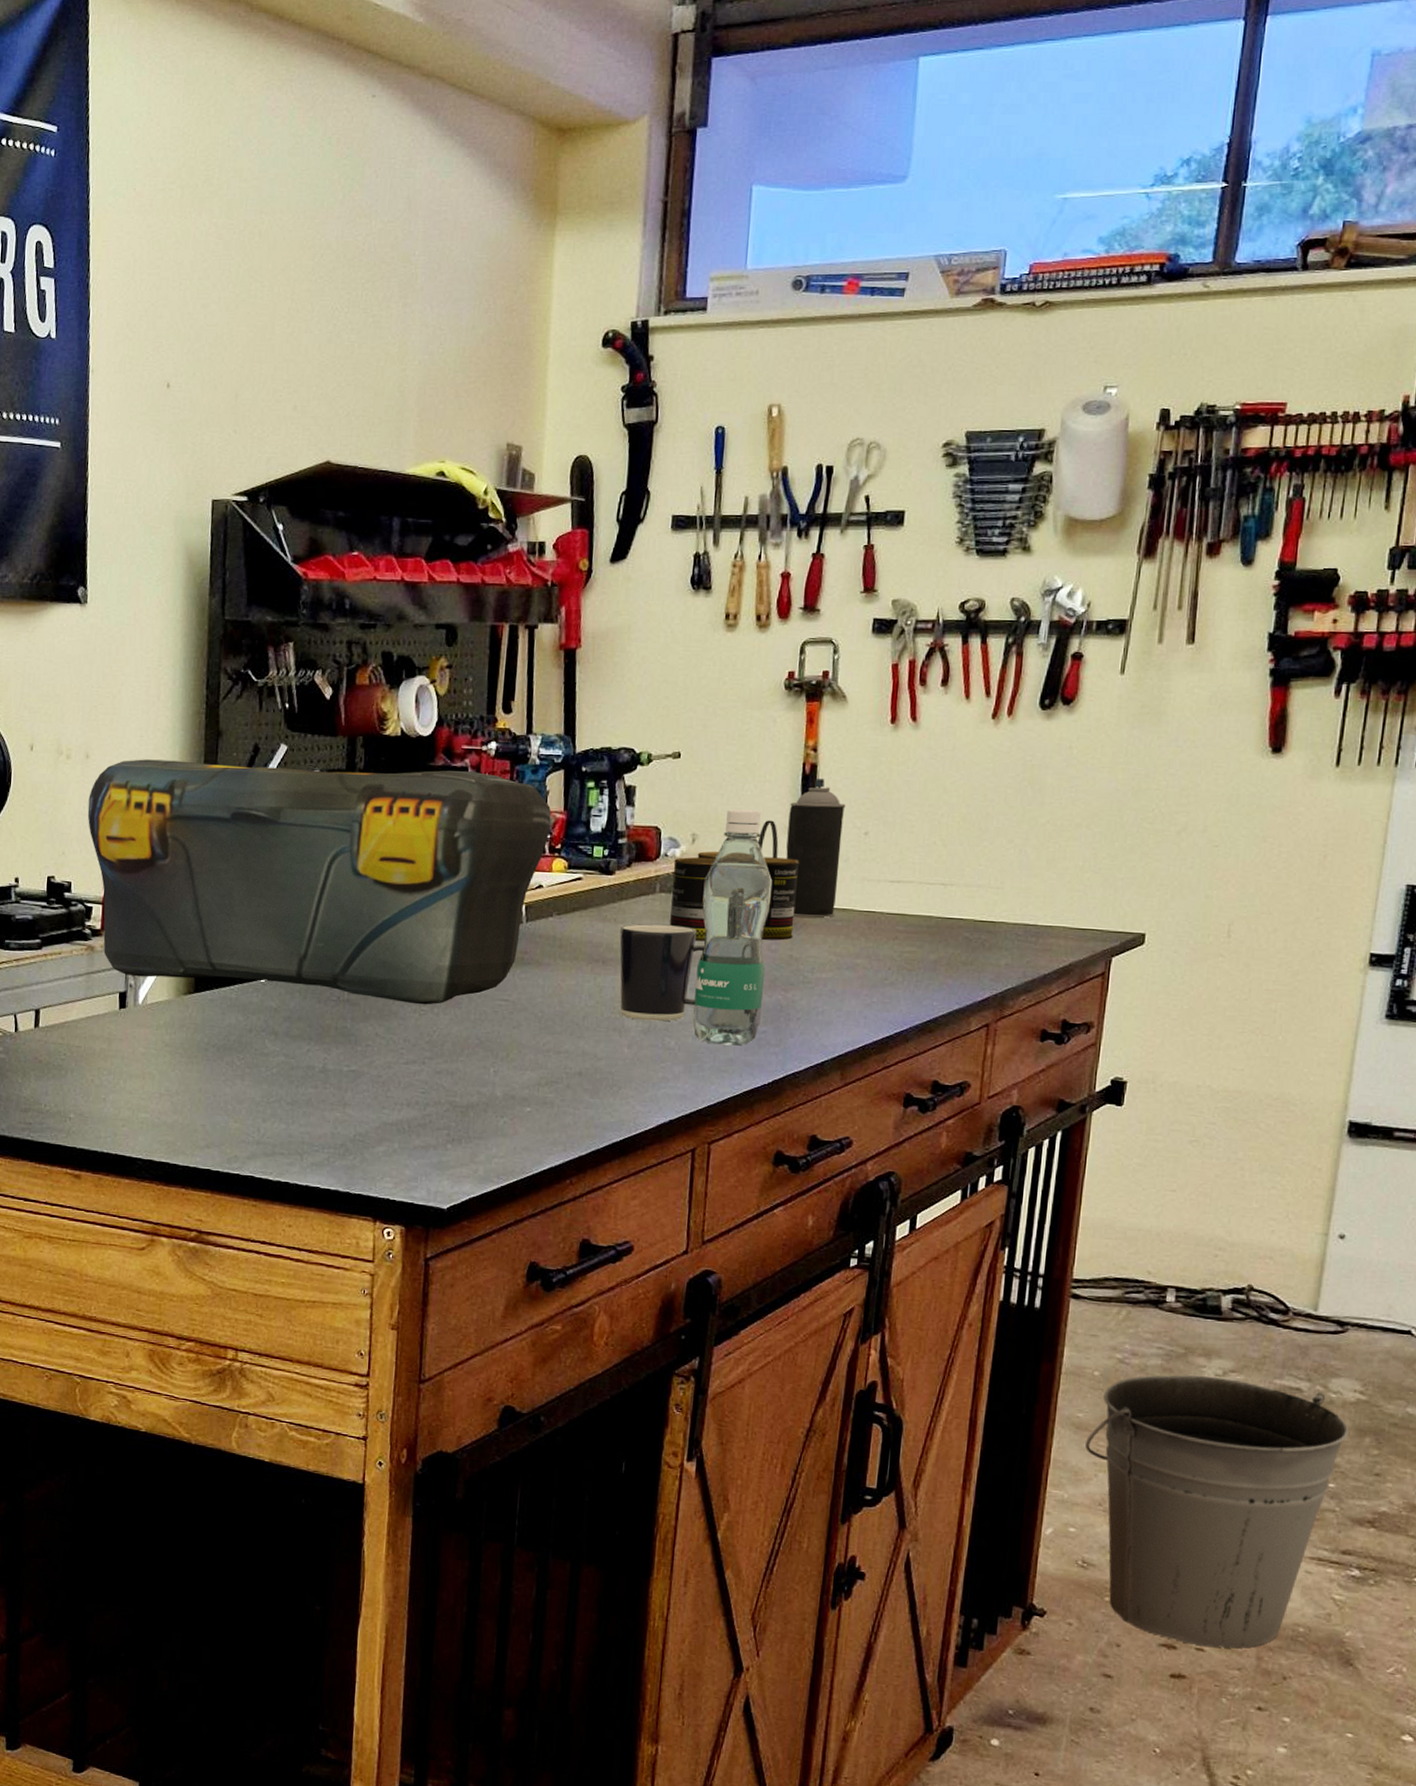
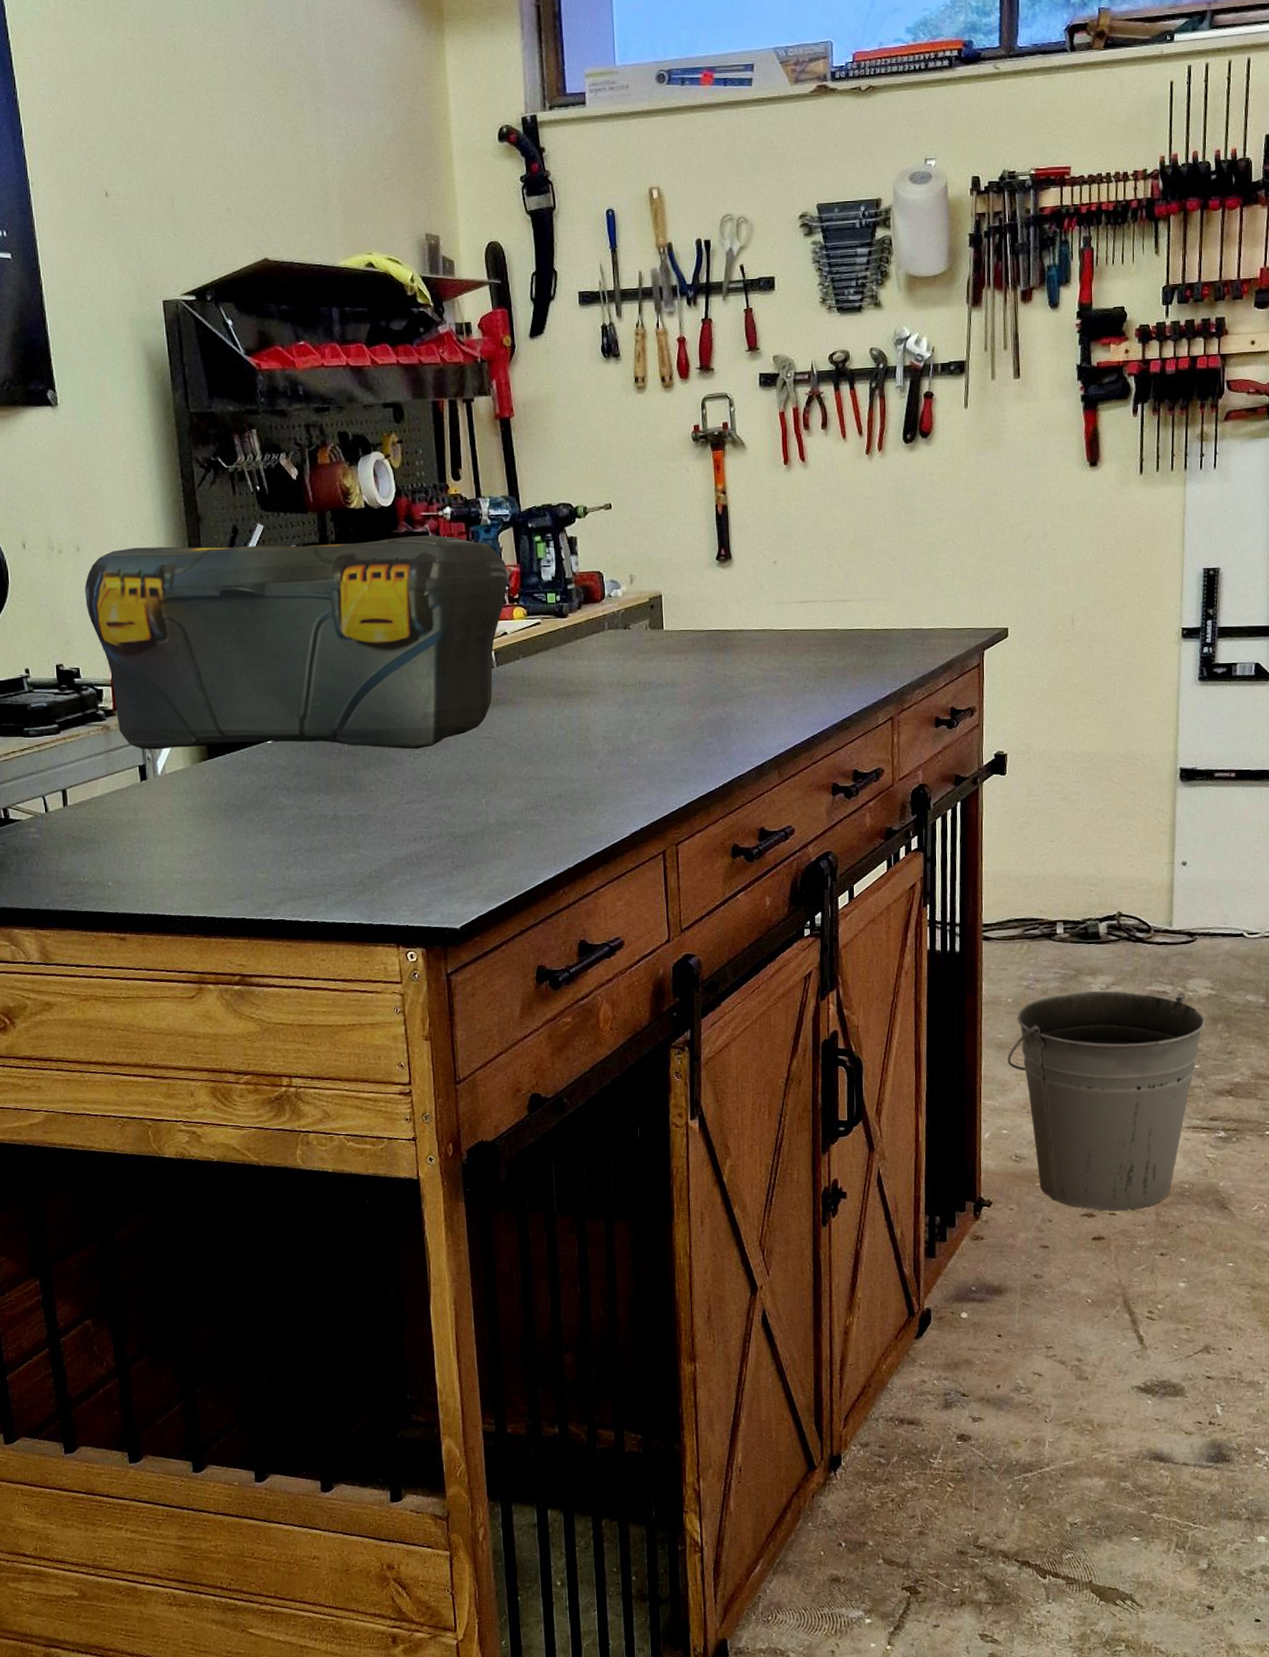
mug: present [619,923,704,1022] -> none [579,656,652,744]
paint can: present [670,820,799,942] -> none [617,557,725,670]
bottle: present [693,808,773,1046] -> none [645,549,706,758]
spray can: present [786,779,846,919] -> none [709,518,758,641]

